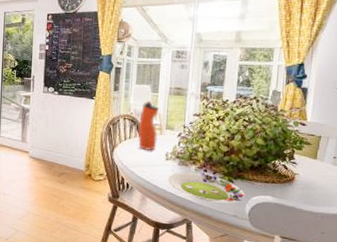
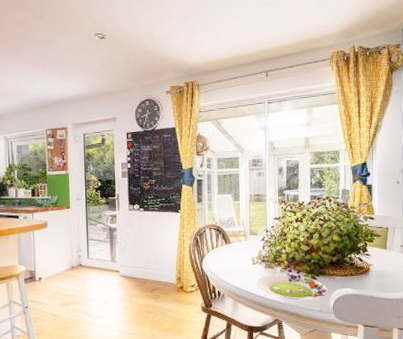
water bottle: present [138,100,159,151] -> none [223,208,243,258]

